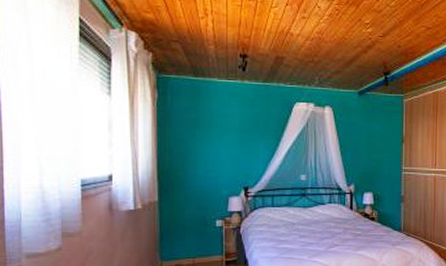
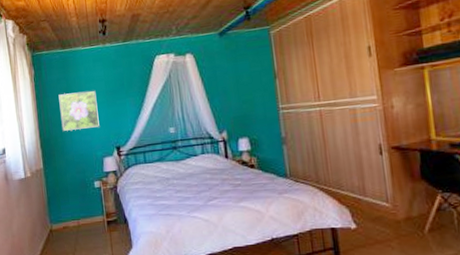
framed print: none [185,125,228,165] -> present [58,91,100,131]

